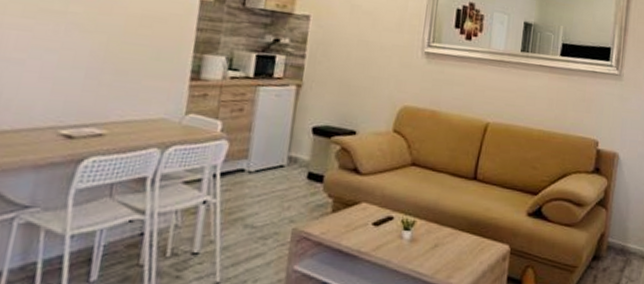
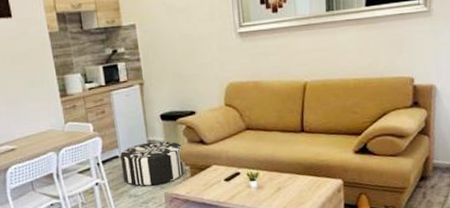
pouf: none [242,158,330,217] -> present [120,141,185,186]

